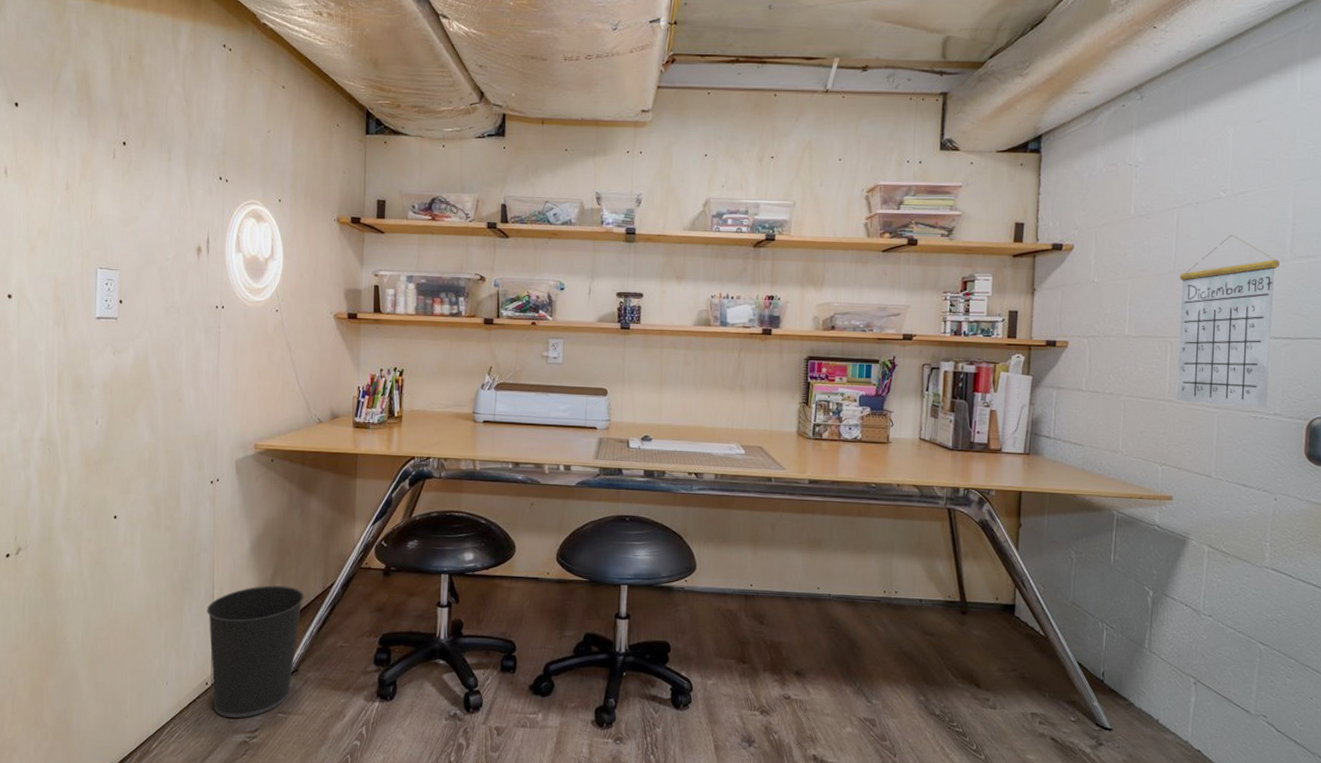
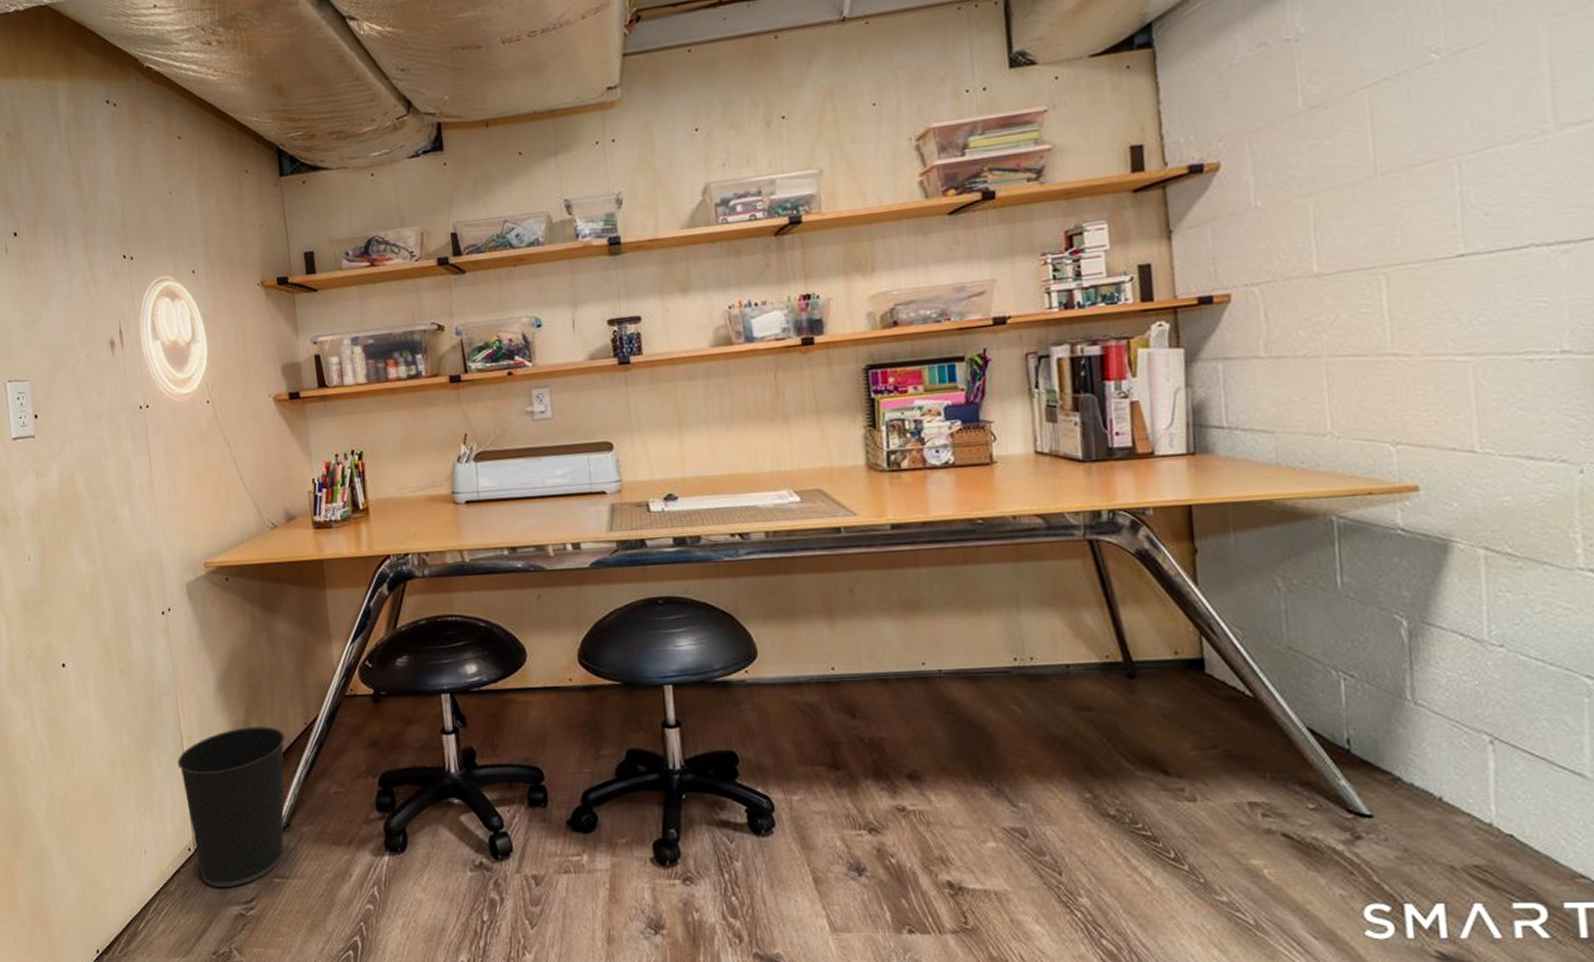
calendar: present [1176,234,1279,408] -> none [1384,109,1549,353]

